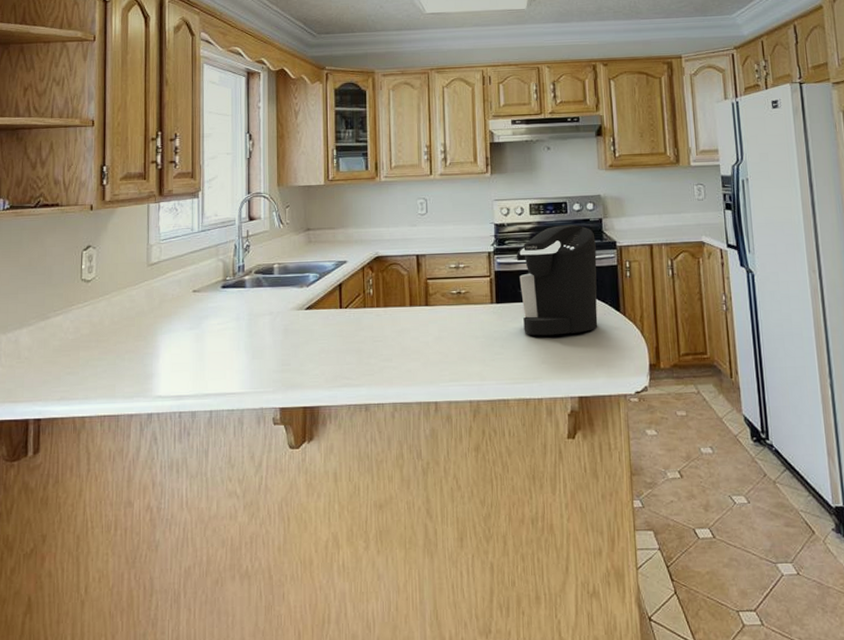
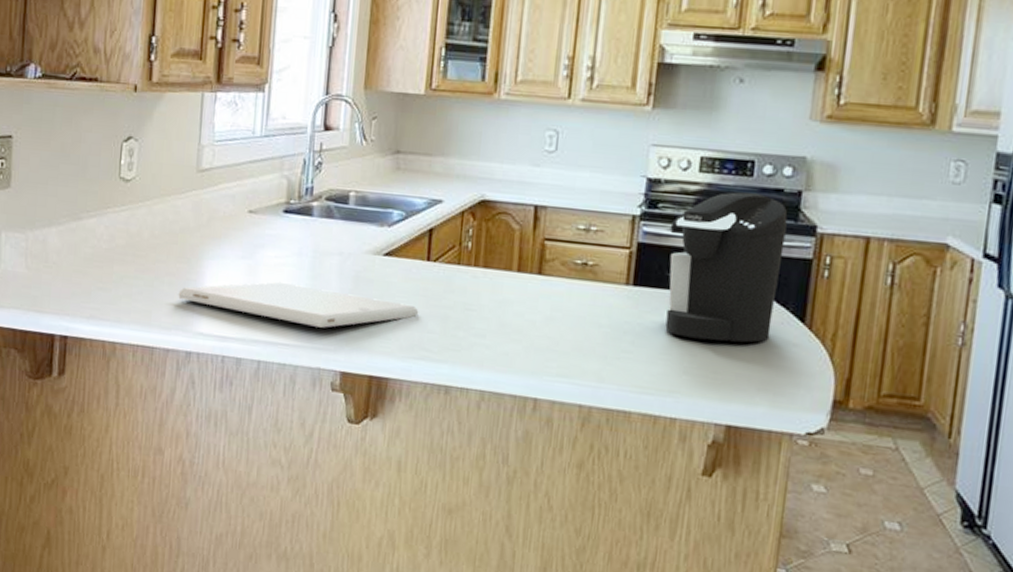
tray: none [138,343,338,375] -> present [178,281,419,328]

